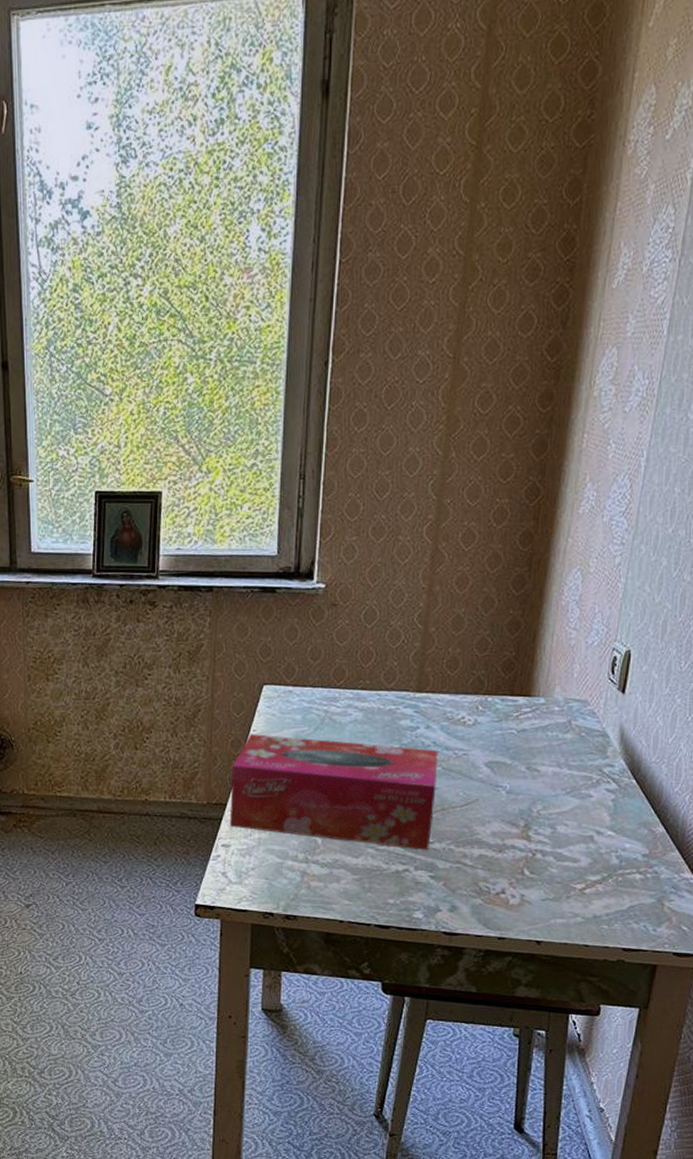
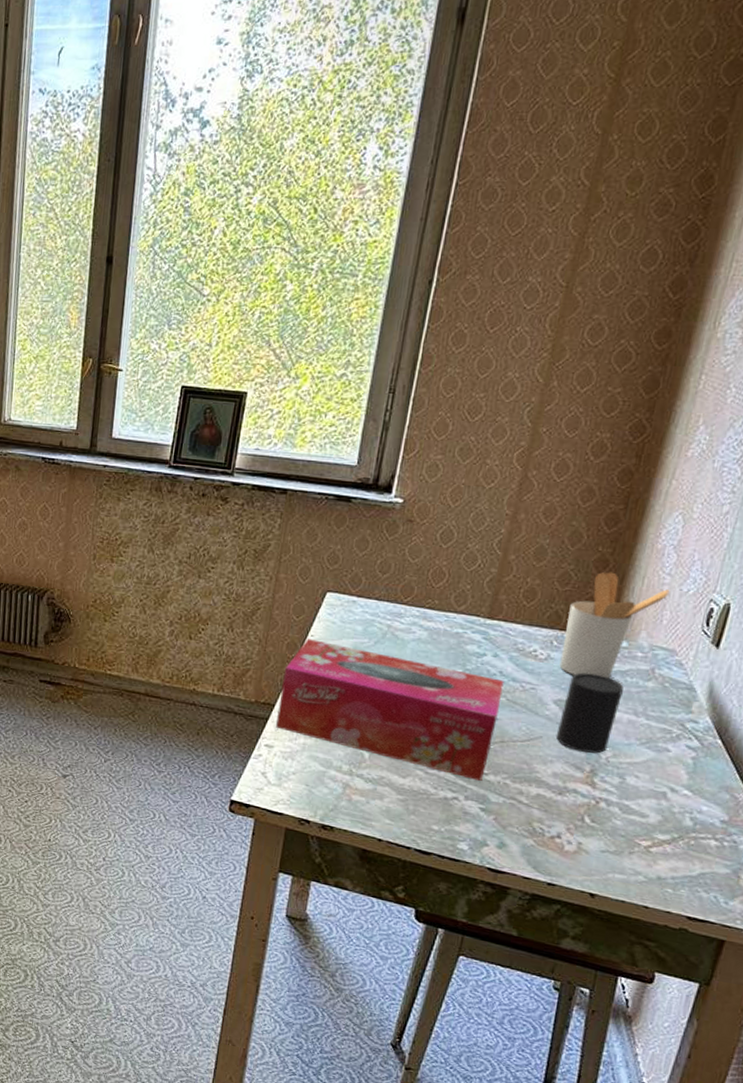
utensil holder: none [486,633,577,737] -> present [559,572,670,678]
cup: none [490,733,545,808] -> present [556,672,623,754]

